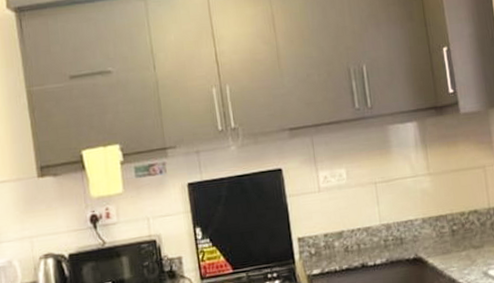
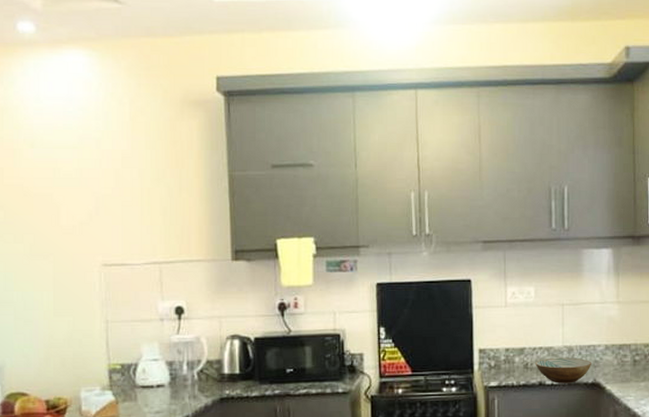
bowl: none [355,235,411,263] -> present [535,357,591,384]

